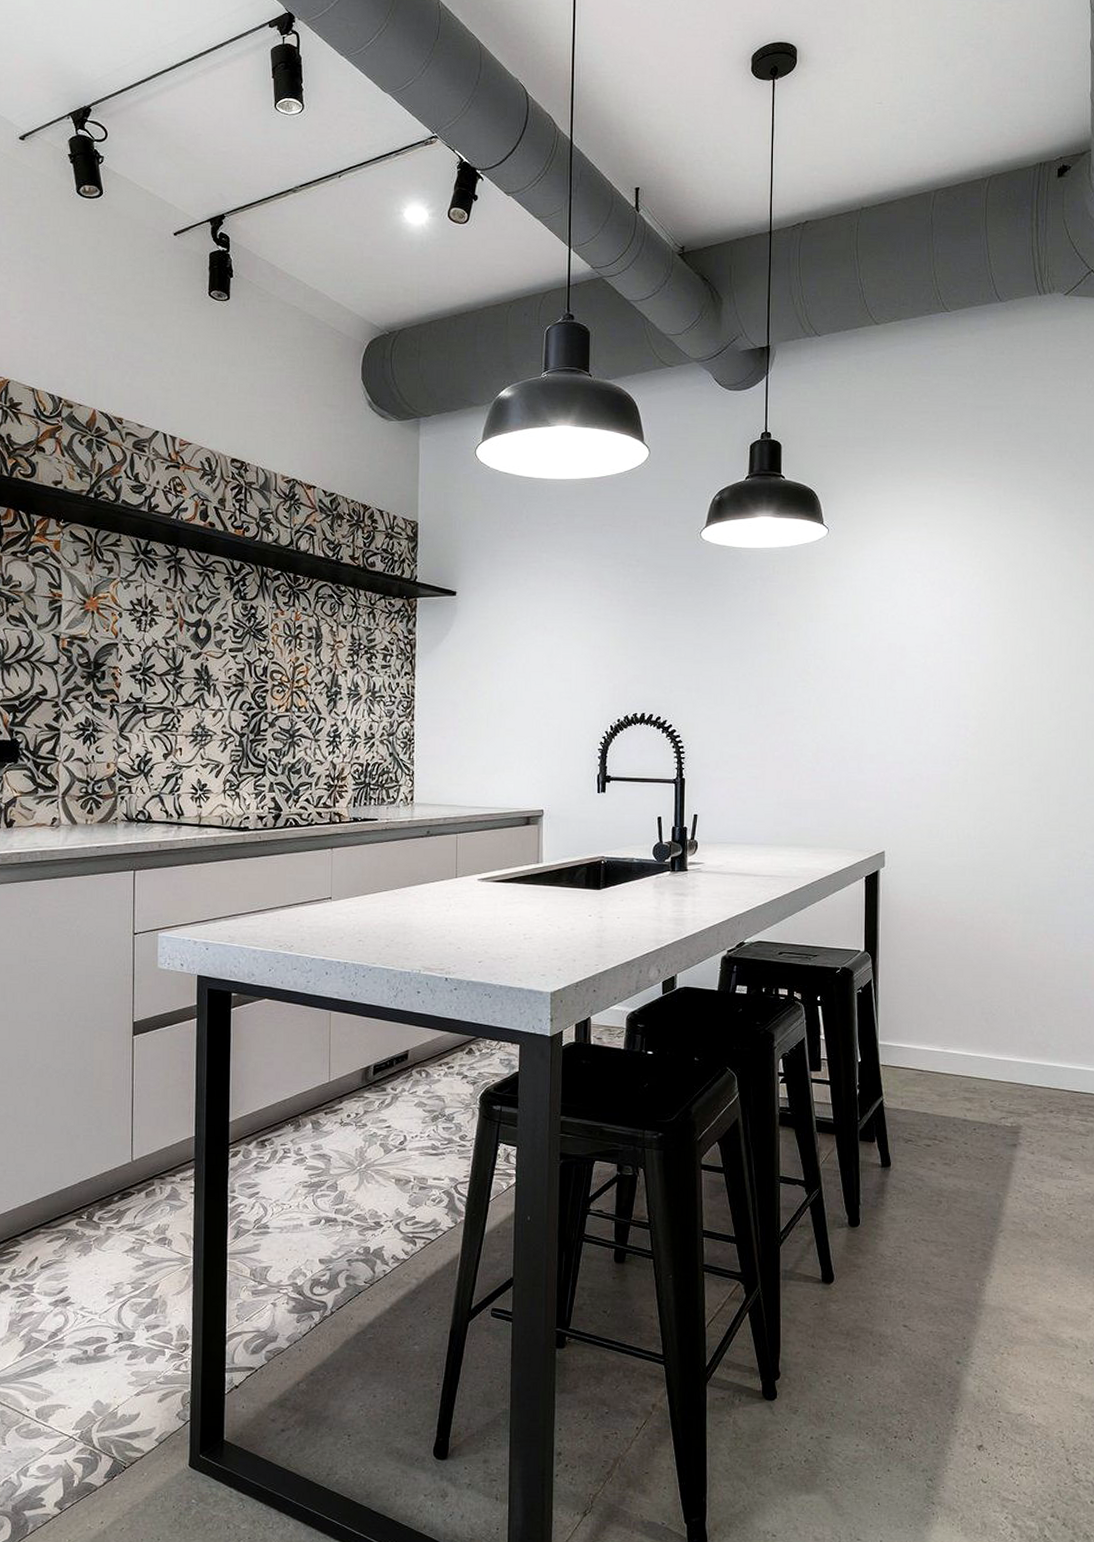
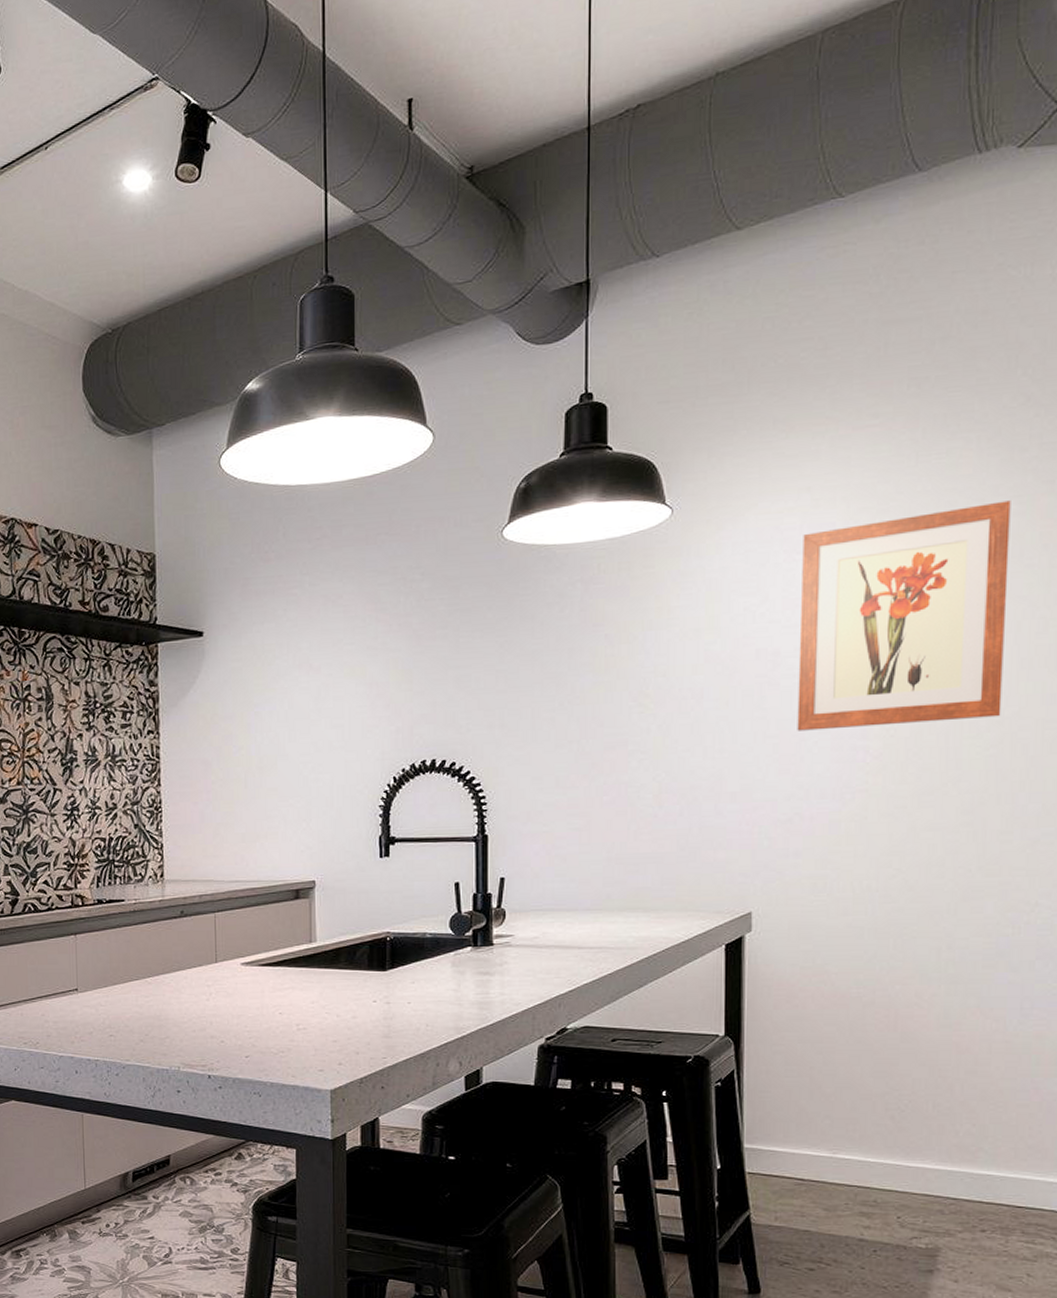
wall art: none [918,548,1063,710] -> present [797,500,1011,731]

